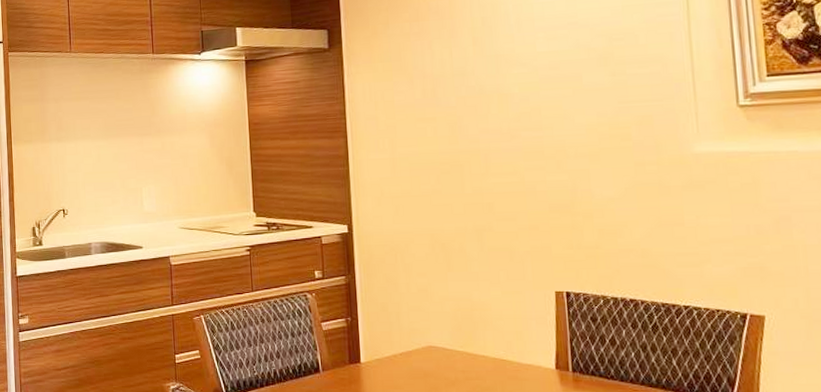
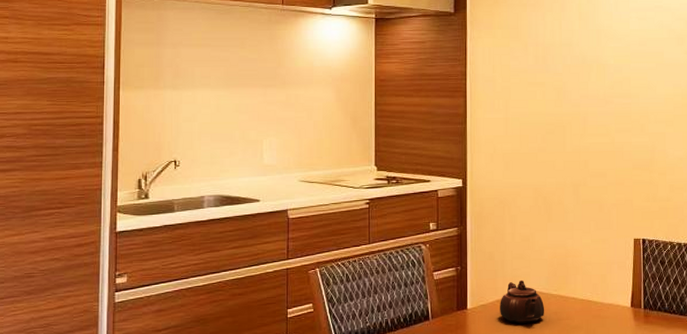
teapot: none [397,333,450,381] -> present [500,279,545,324]

